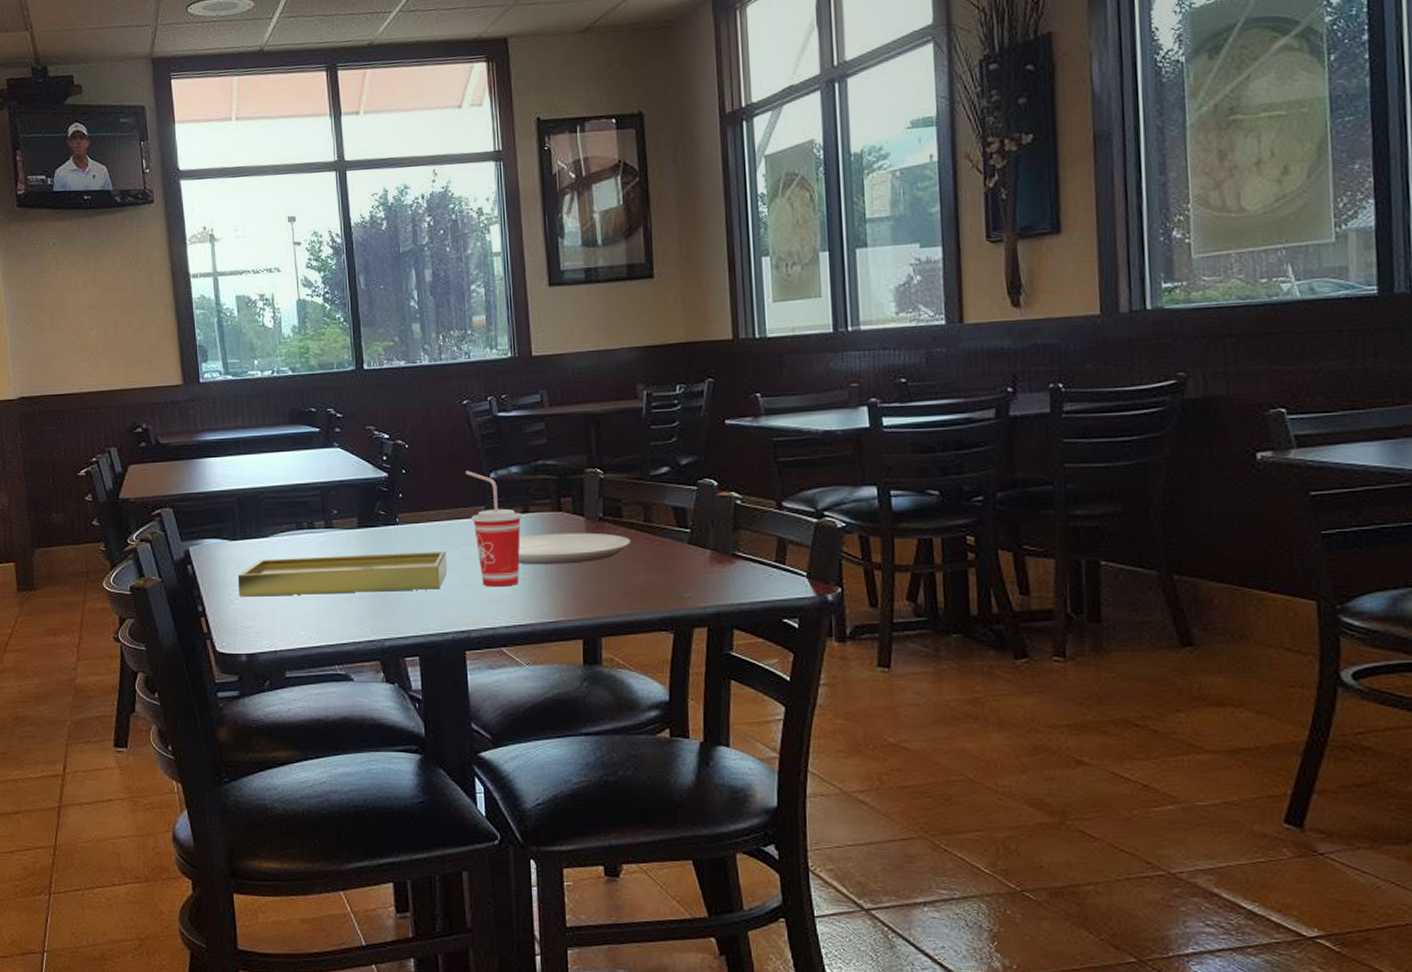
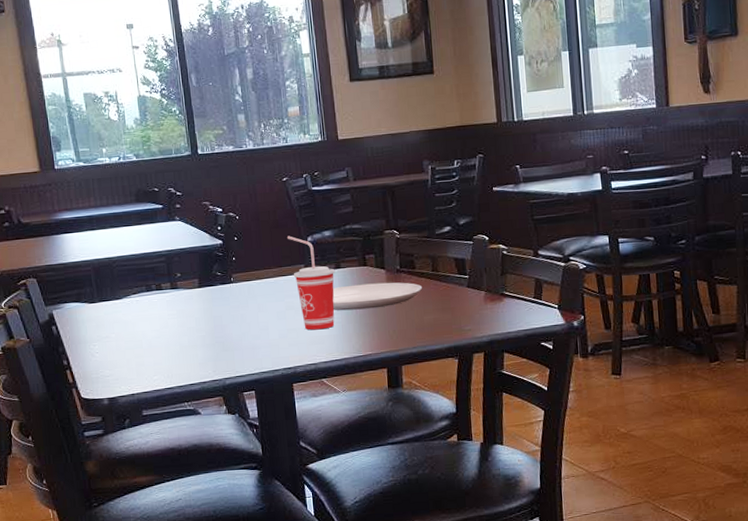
tray: present [237,552,448,597] -> none [96,303,276,351]

